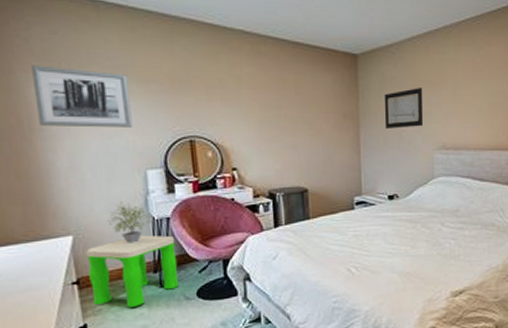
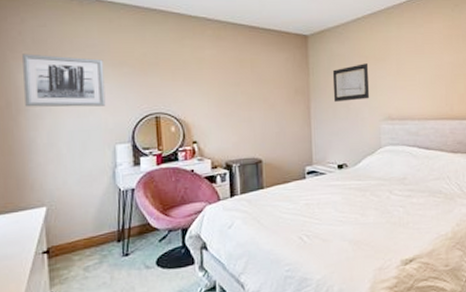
stool: present [86,235,180,307] -> none [57,205,141,276]
potted plant: present [107,202,150,244] -> none [78,174,116,214]

